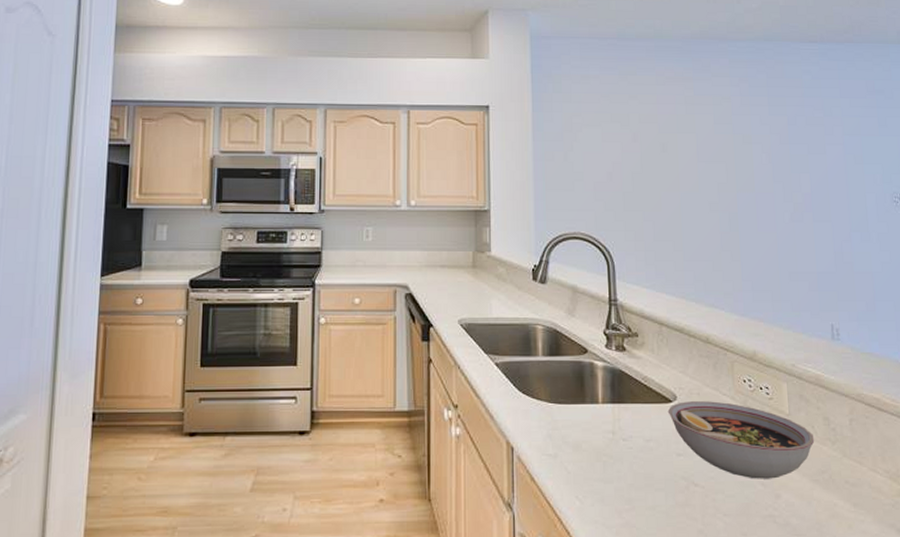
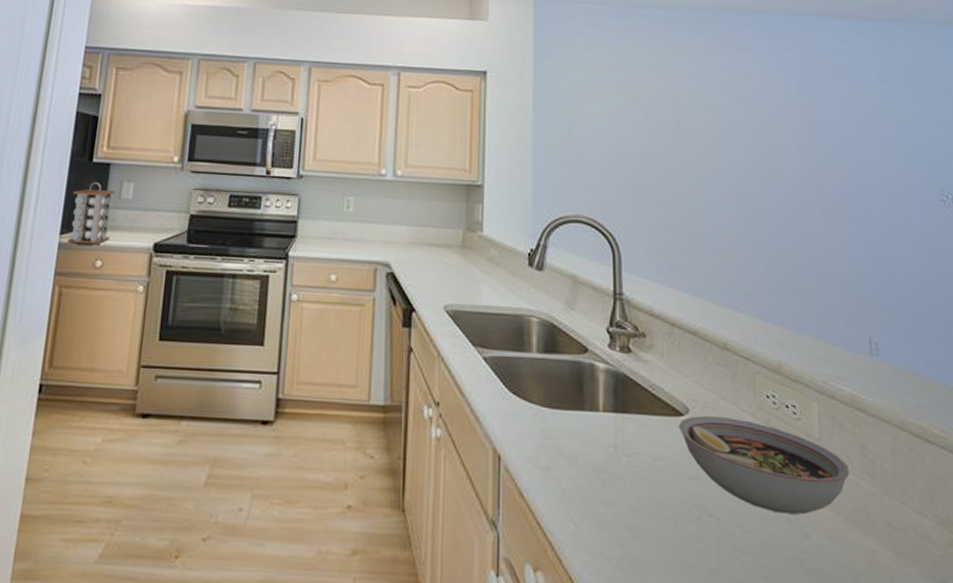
spice rack: none [108,226,150,285] -> present [67,181,115,245]

